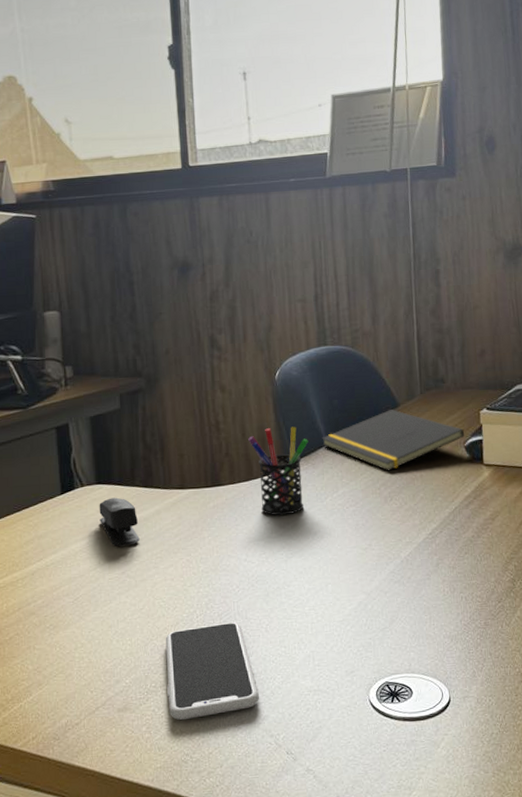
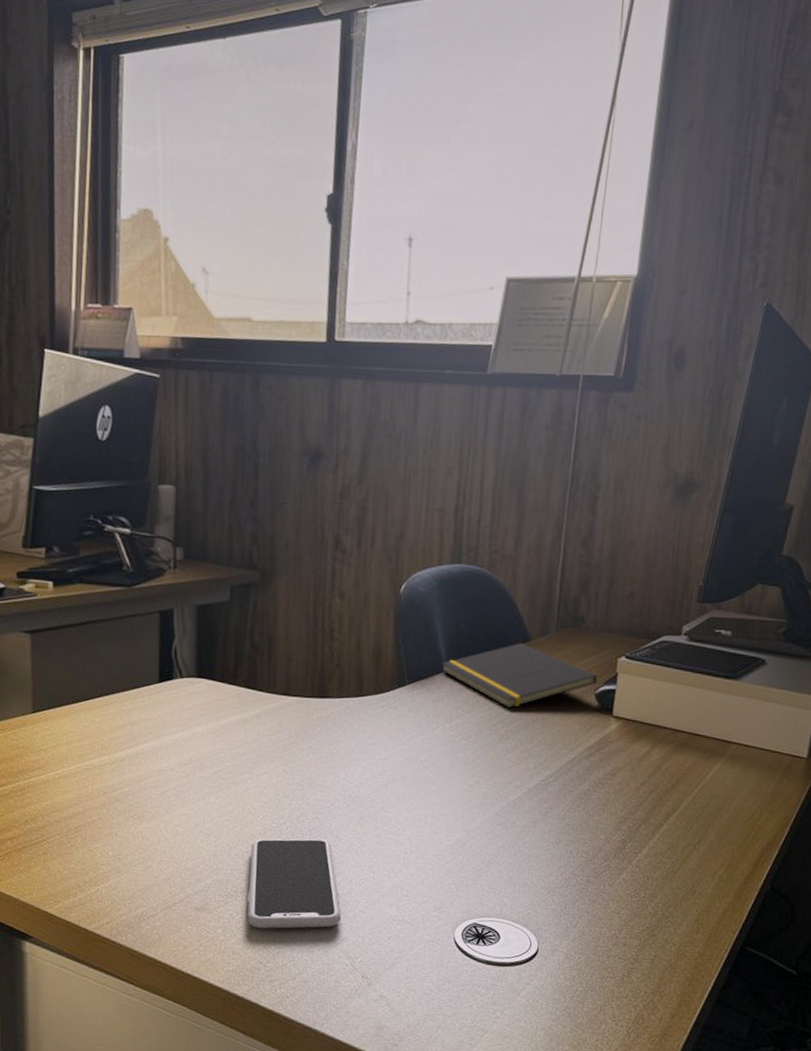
stapler: present [99,497,140,547] -> none [196,694,236,746]
pen holder: present [248,426,309,516] -> none [363,644,427,739]

